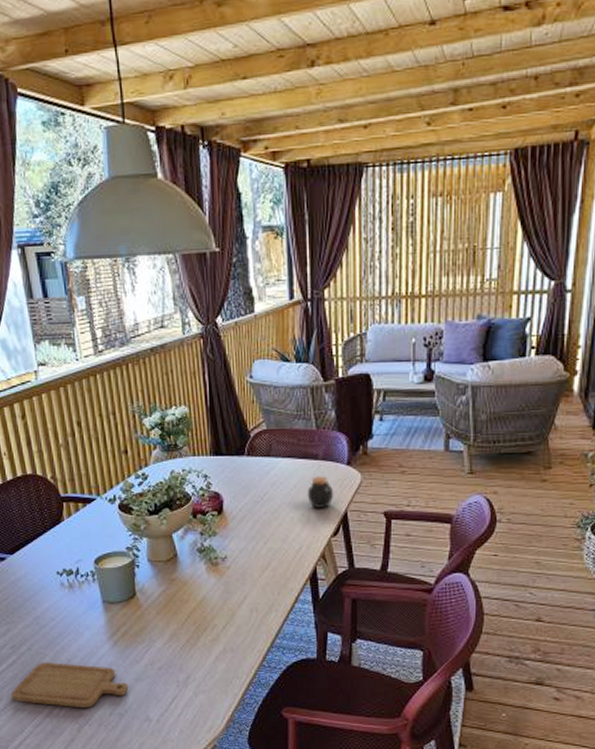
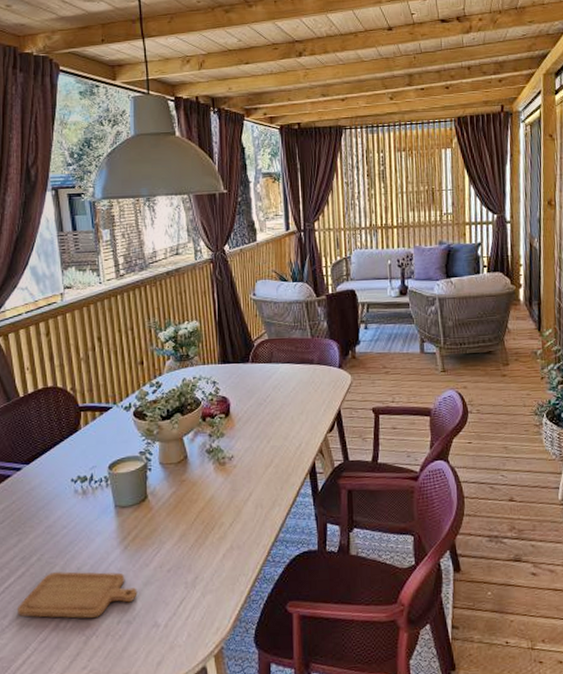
jar: present [307,476,334,509] -> none [304,378,329,408]

